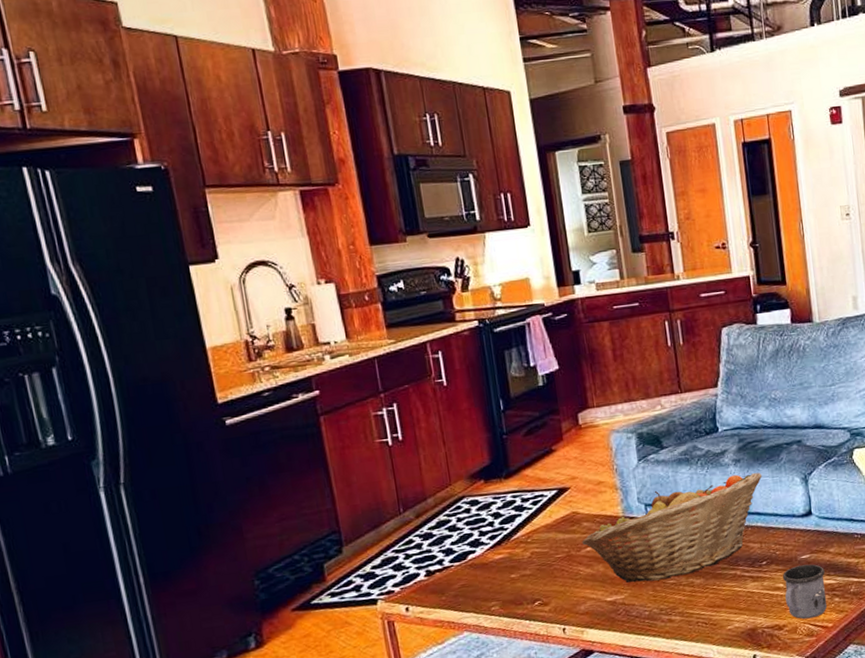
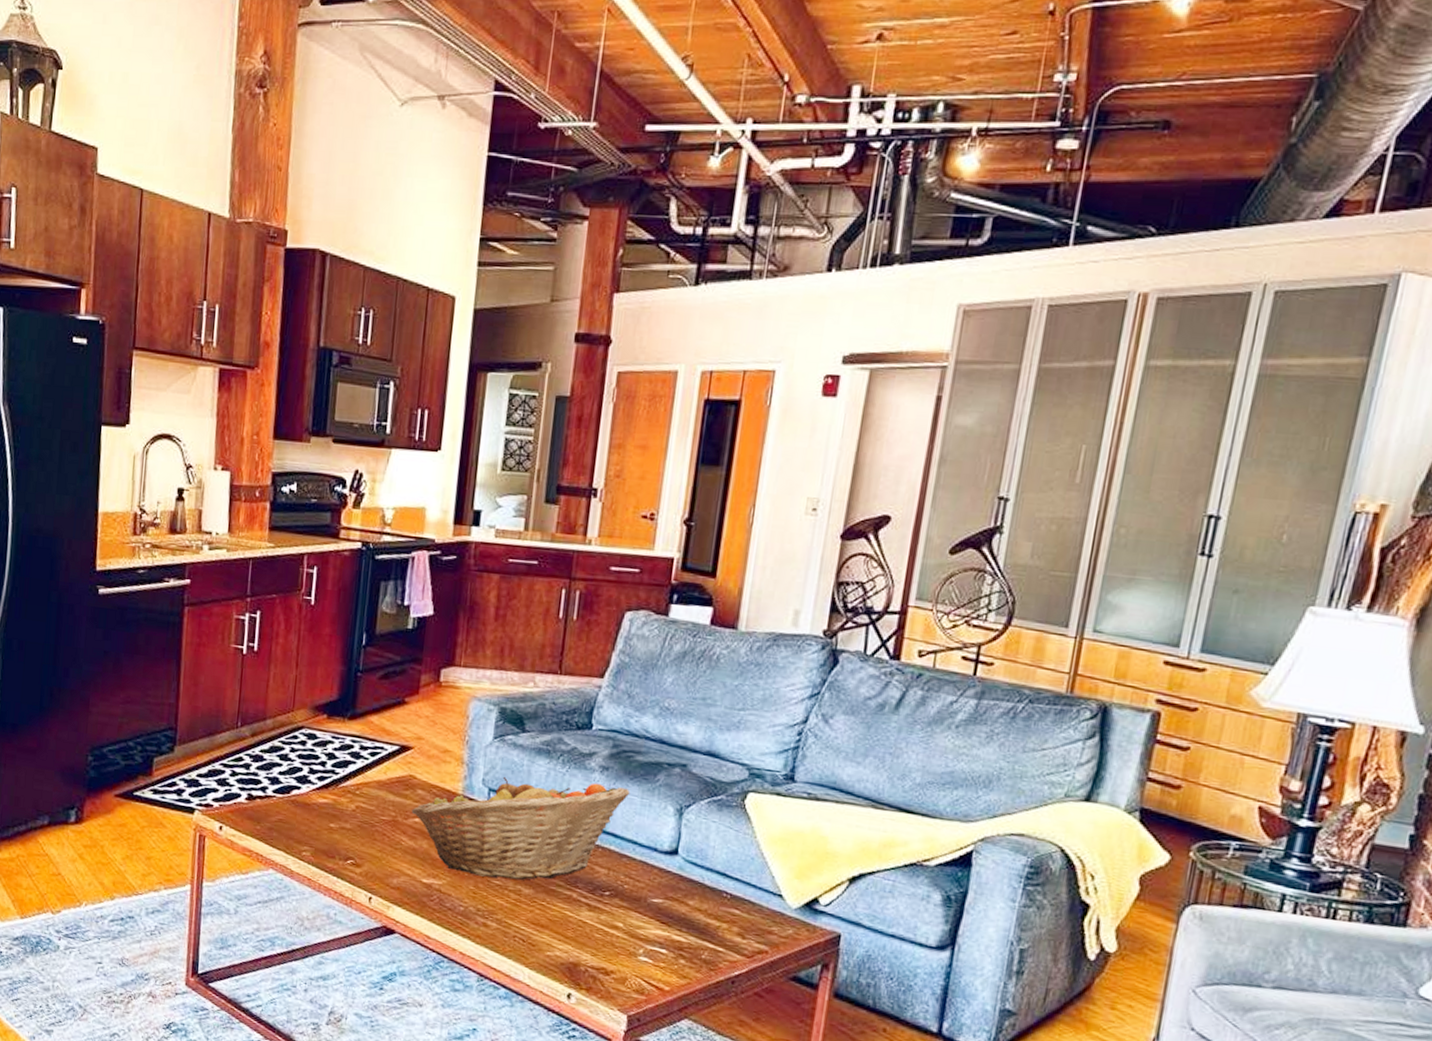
mug: present [783,564,827,619] -> none [621,908,676,974]

